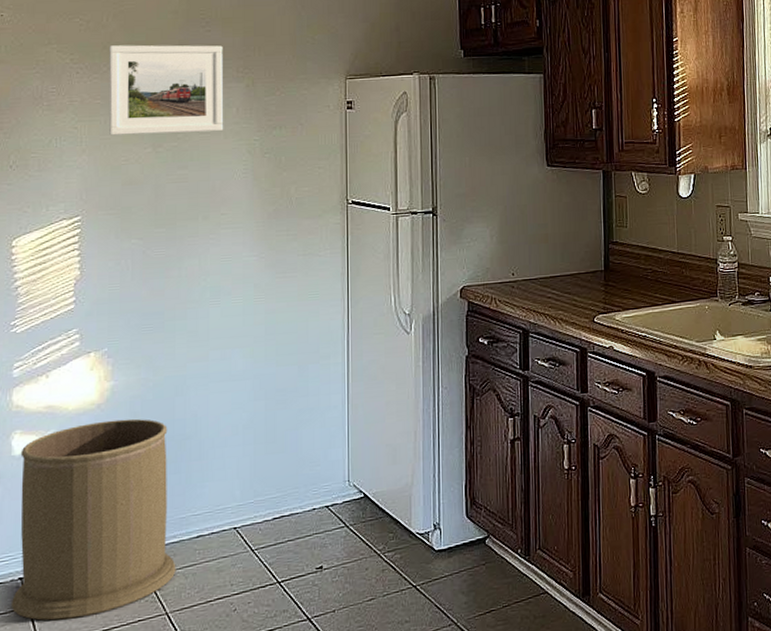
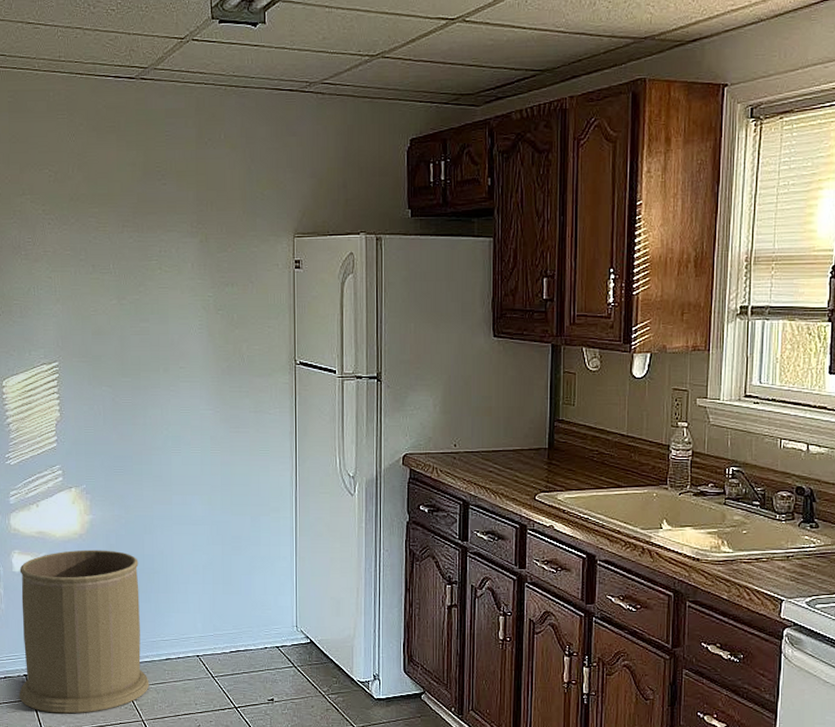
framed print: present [108,45,224,136] -> none [76,197,180,286]

